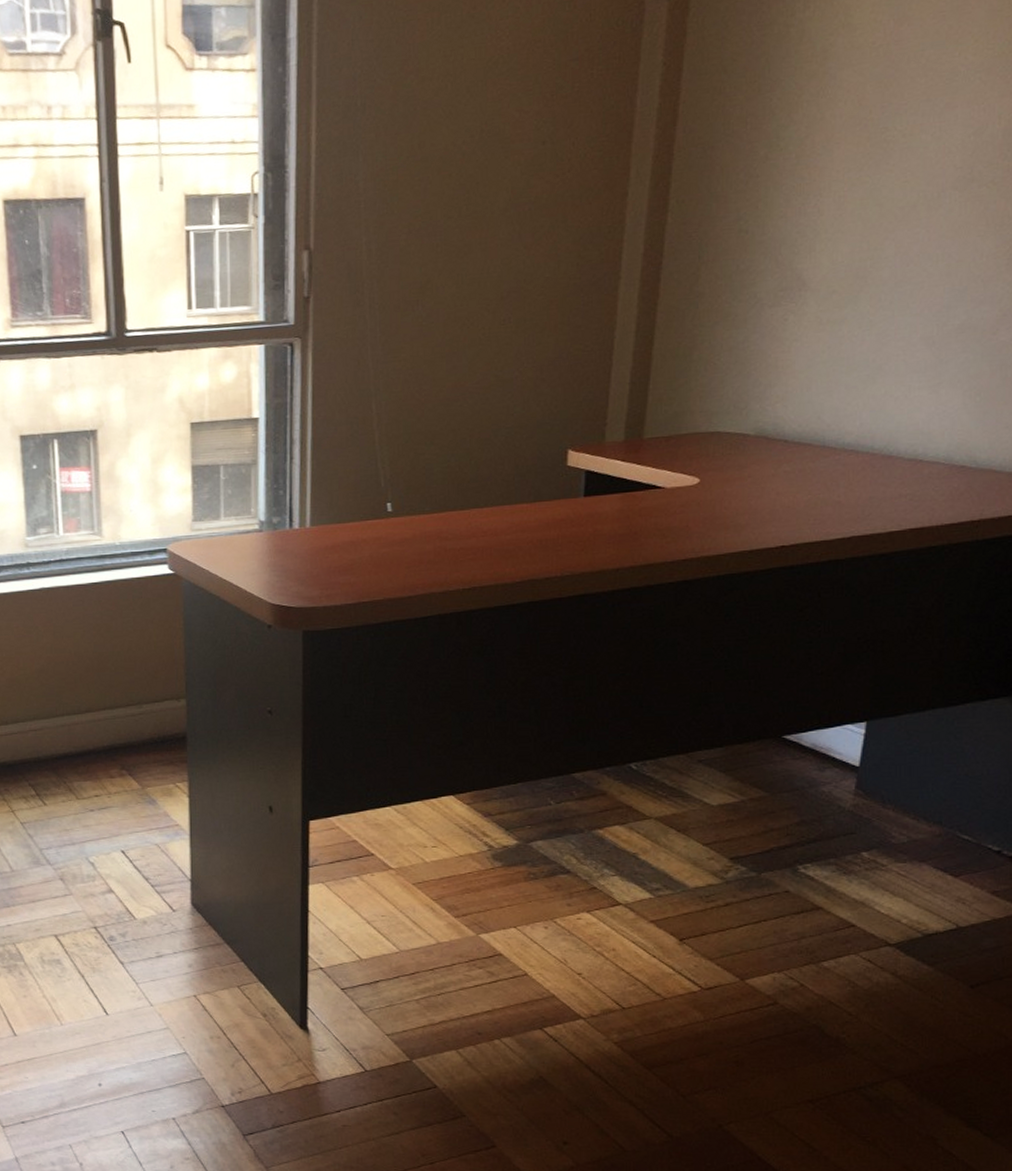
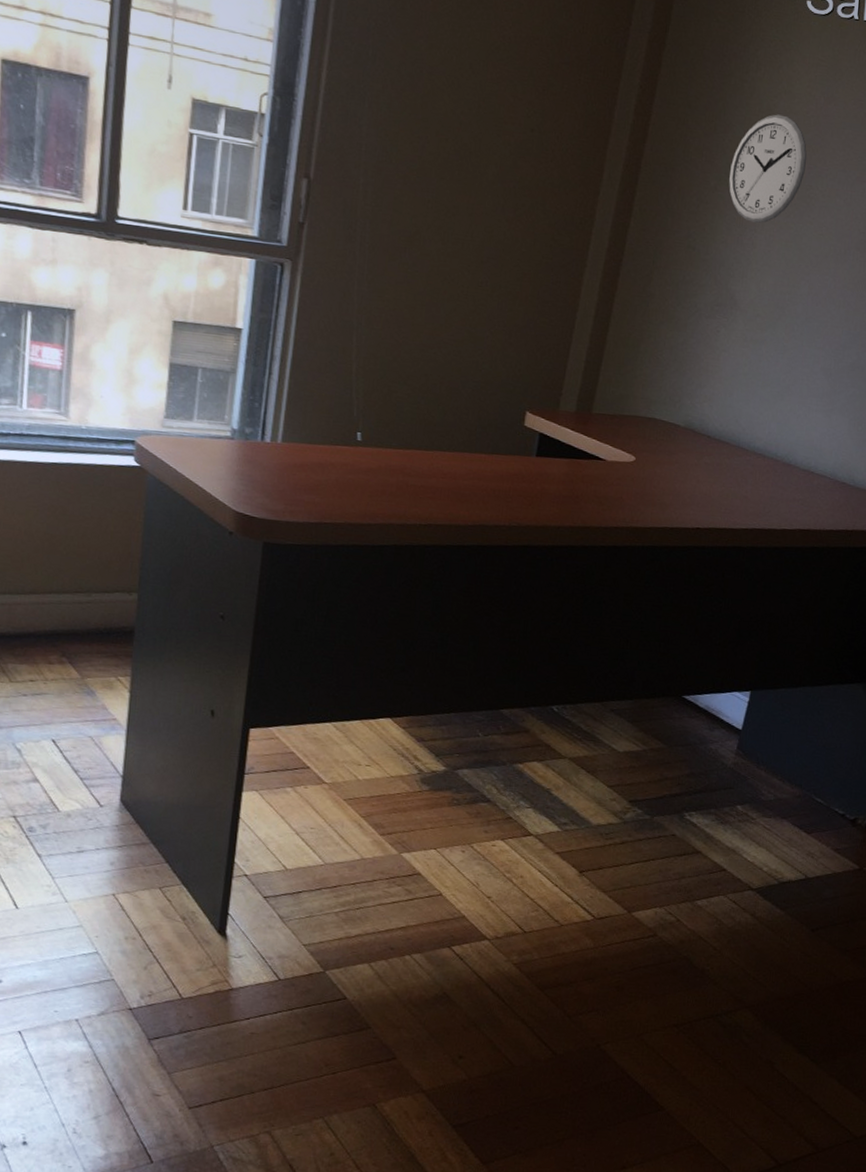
wall clock: none [783,53,879,187] -> present [729,114,807,224]

